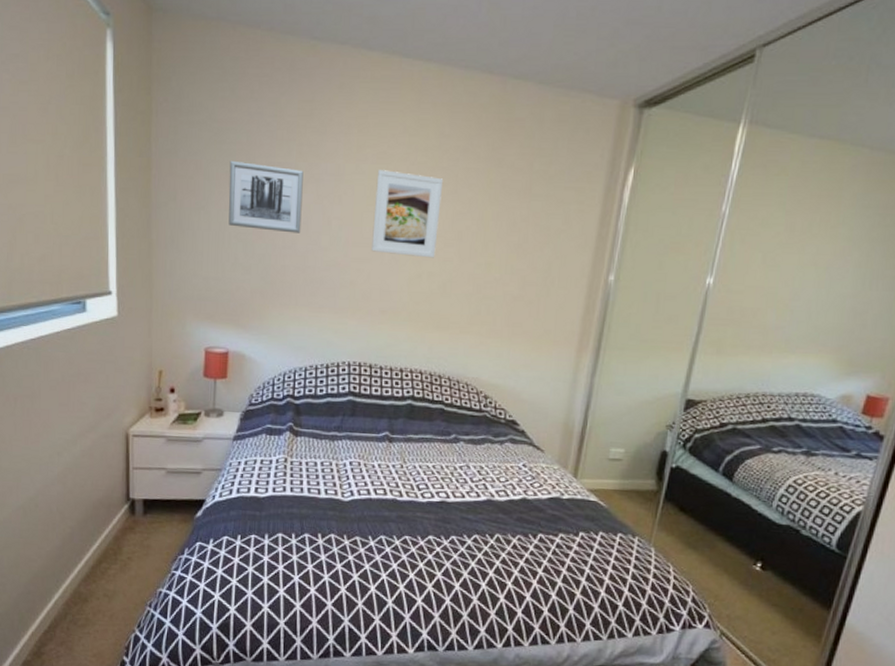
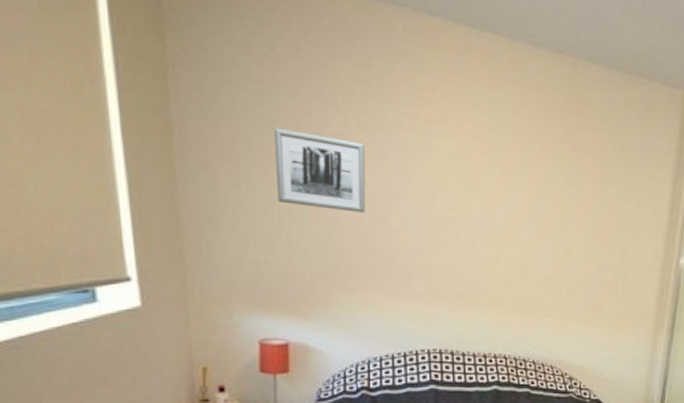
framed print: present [372,170,444,258] -> none [446,147,519,241]

